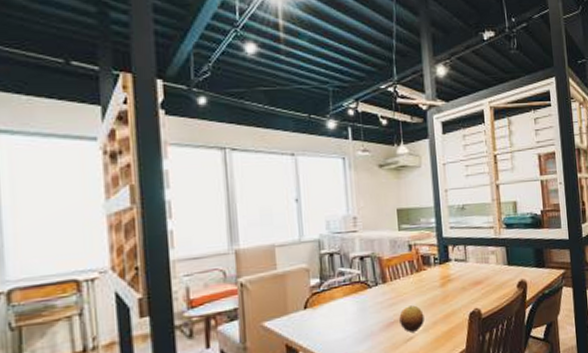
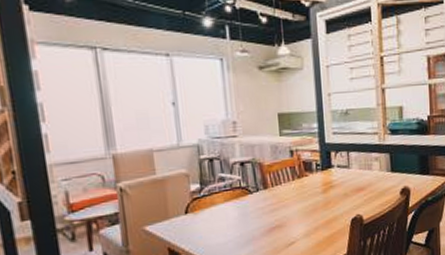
fruit: present [399,305,424,332] -> none [281,211,306,237]

